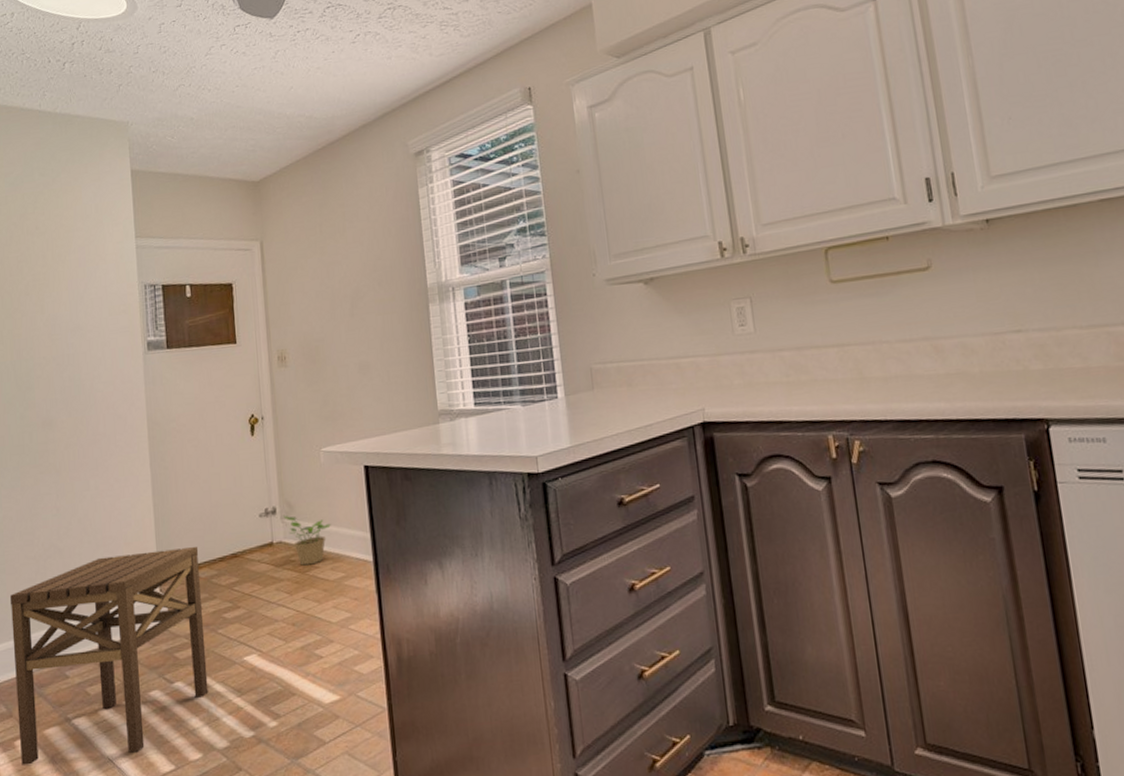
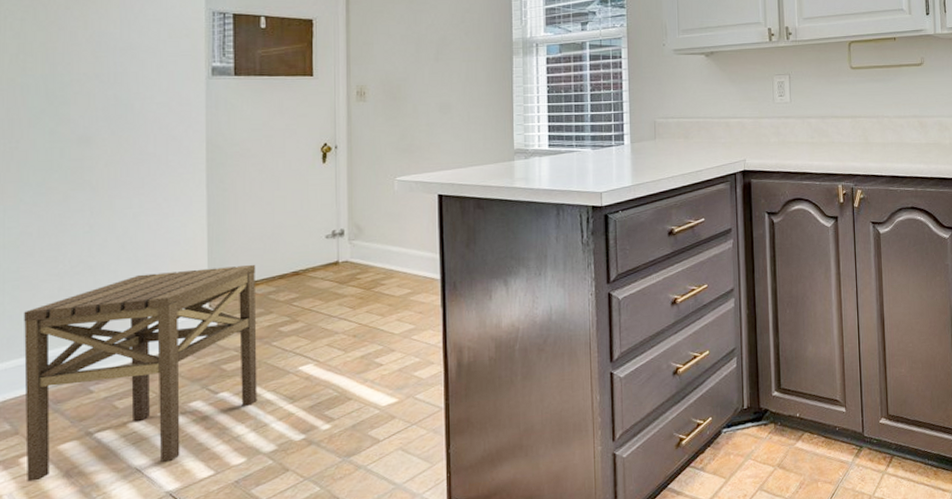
potted plant: present [283,515,332,566] -> none [352,237,402,283]

